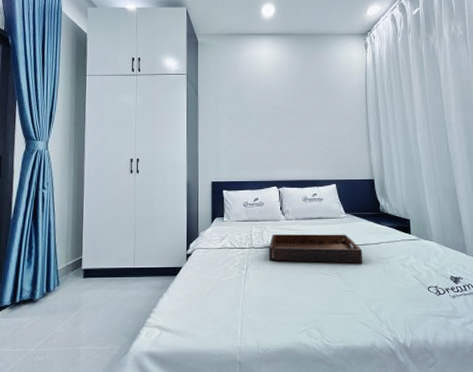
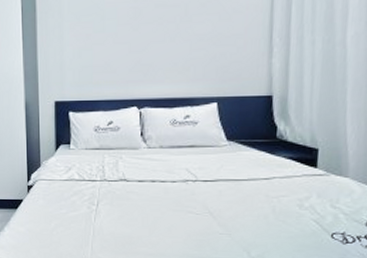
serving tray: present [269,234,363,263] -> none [125,165,246,202]

